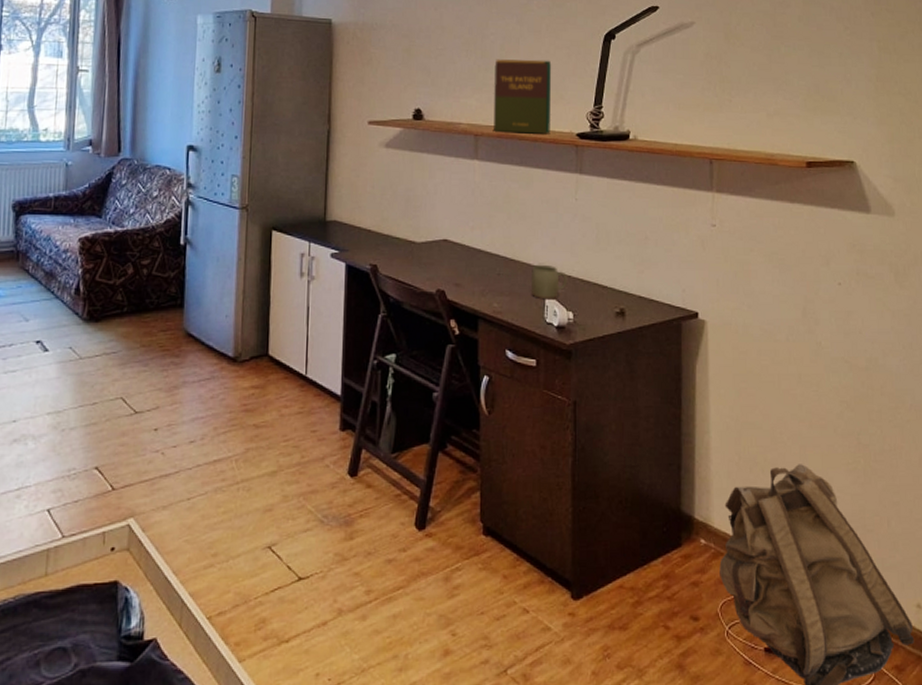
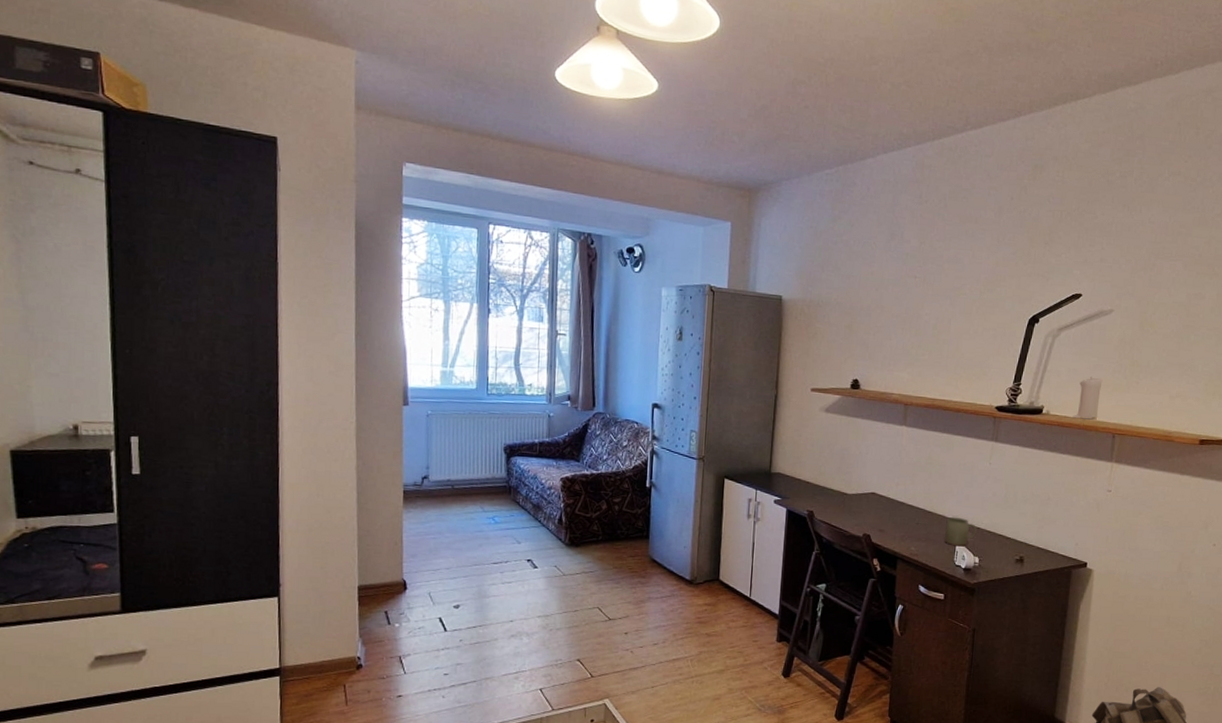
books: present [494,59,552,134] -> none [922,337,979,406]
candle: none [662,96,692,144] -> present [1072,377,1103,420]

